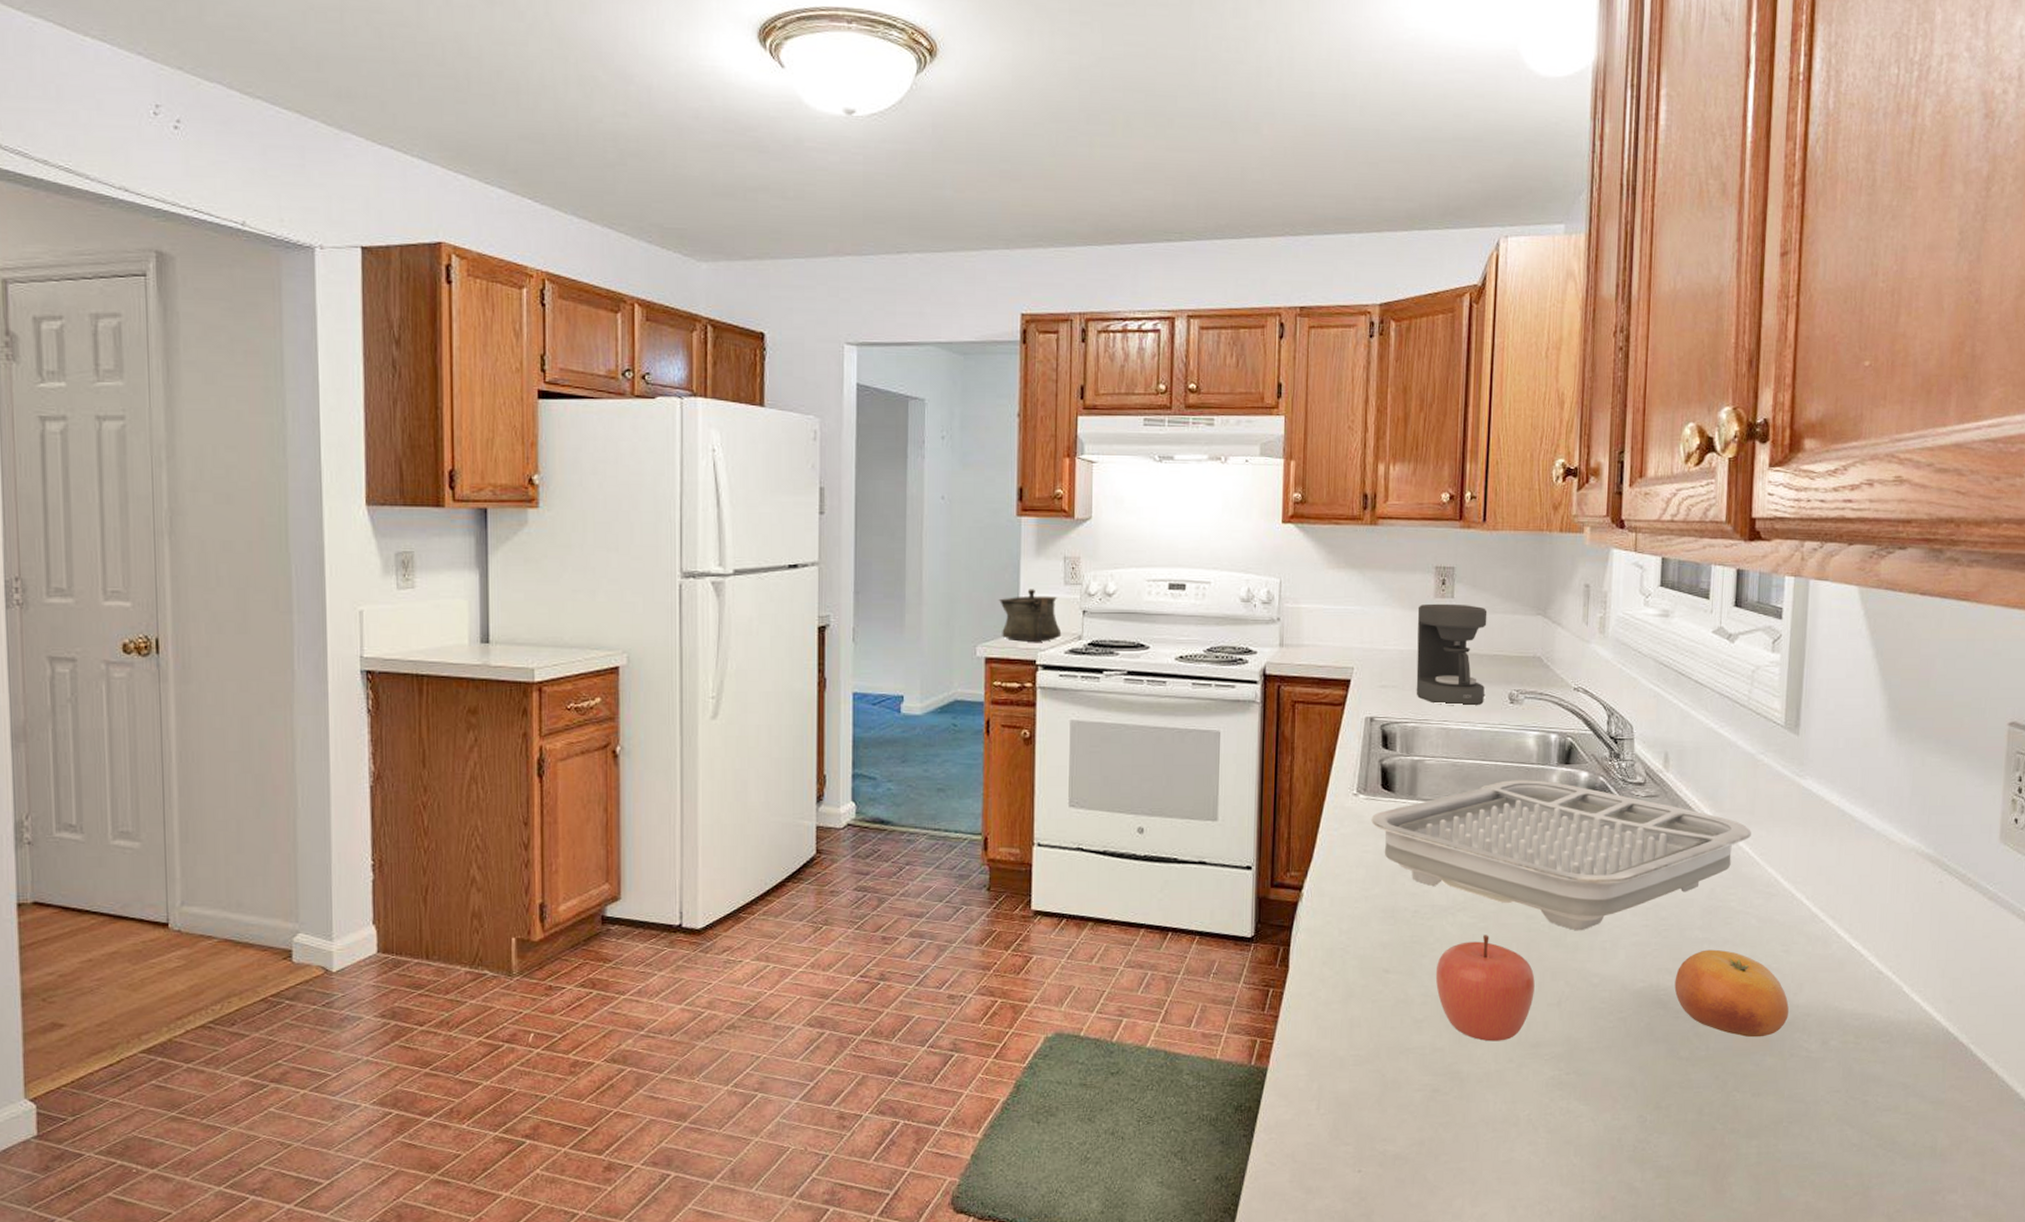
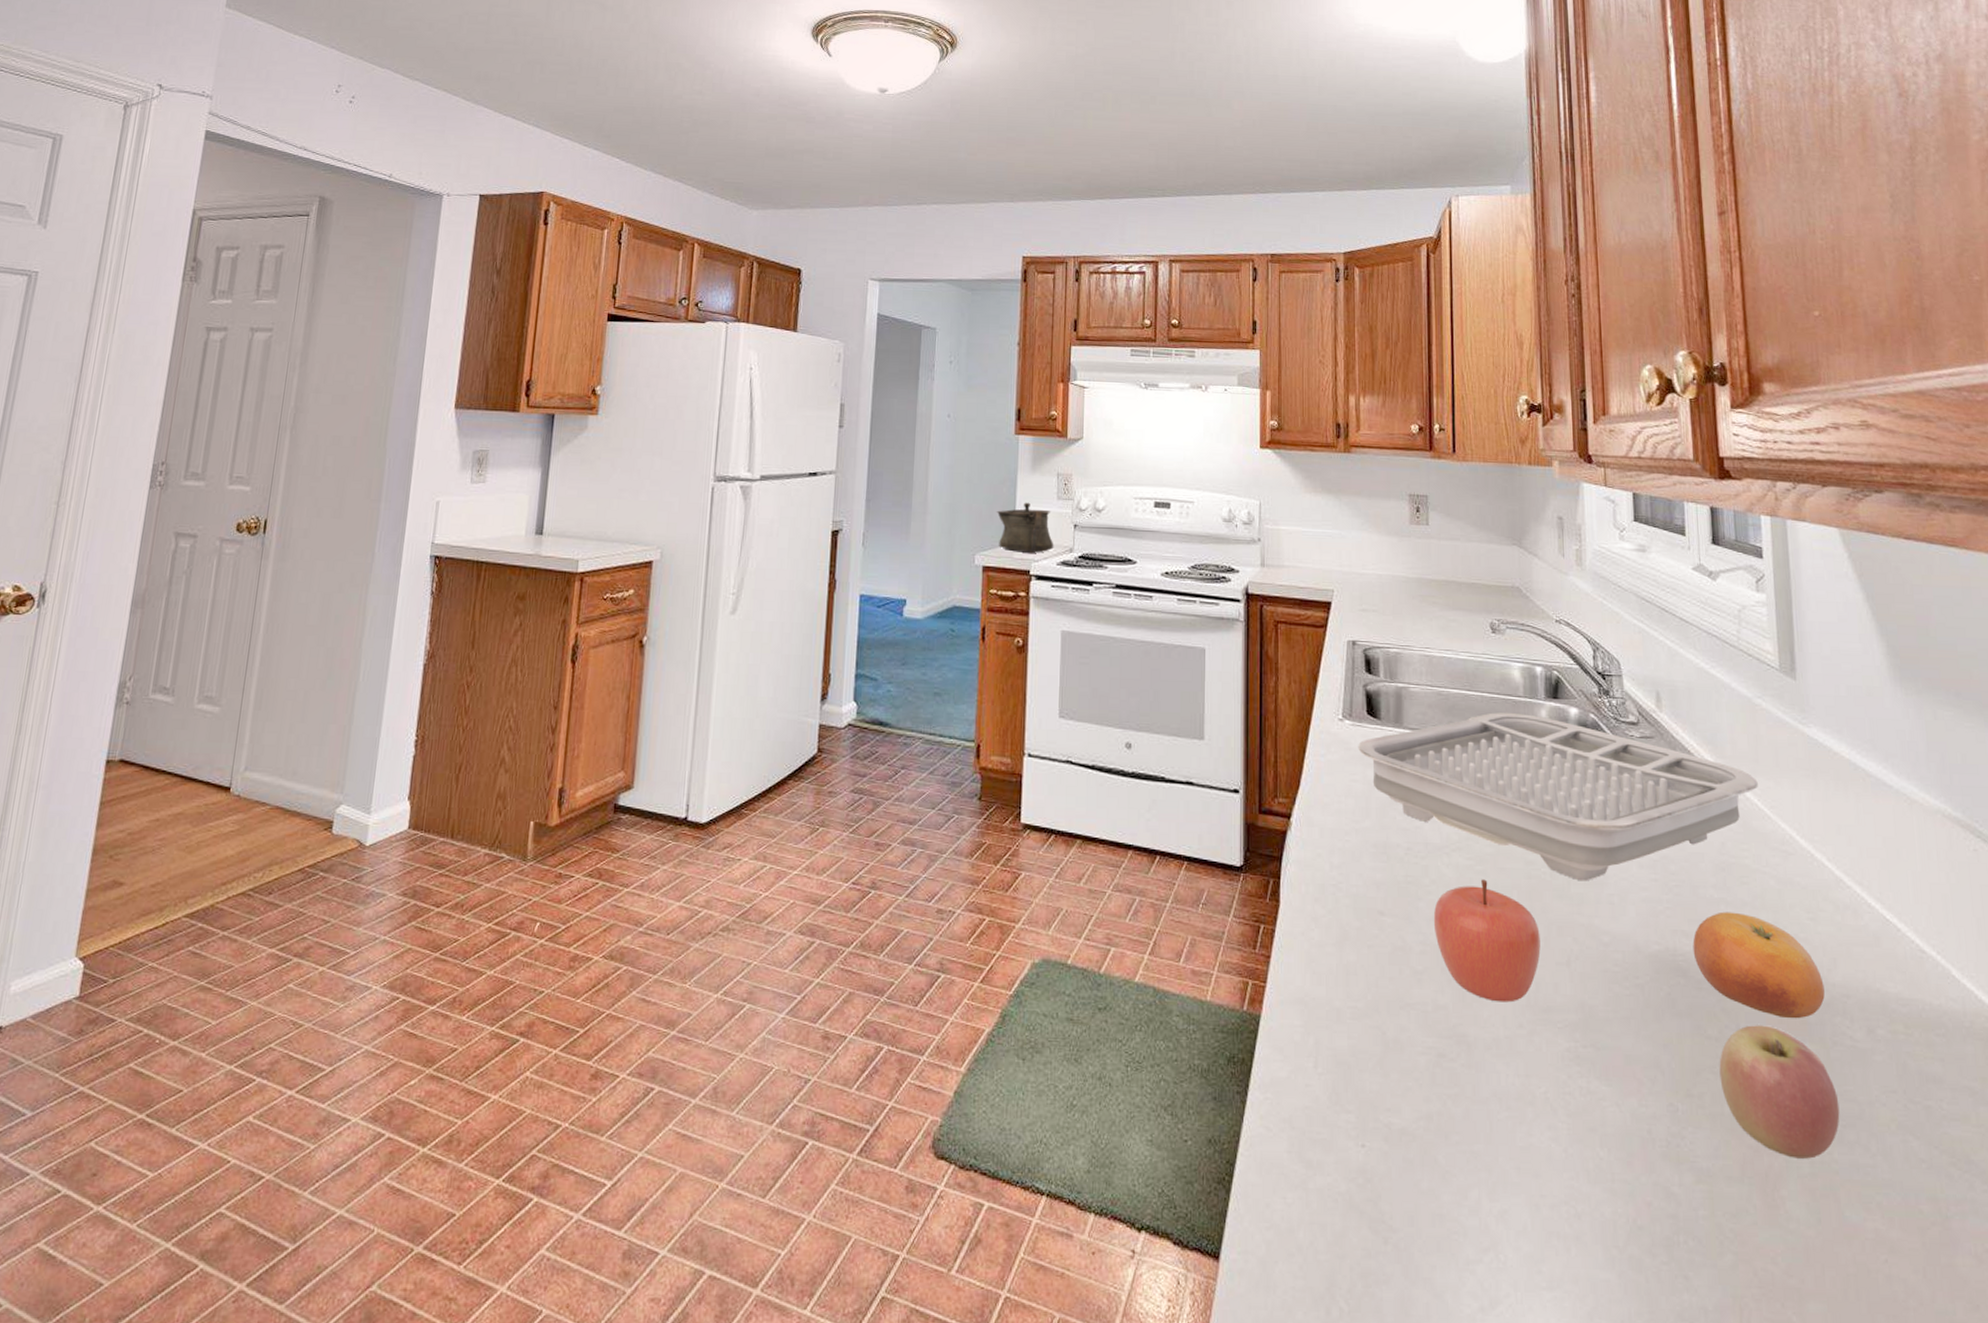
coffee maker: present [1416,603,1488,706] -> none [1394,530,1465,634]
apple: none [1686,1044,1789,1152] -> present [1719,1025,1840,1159]

